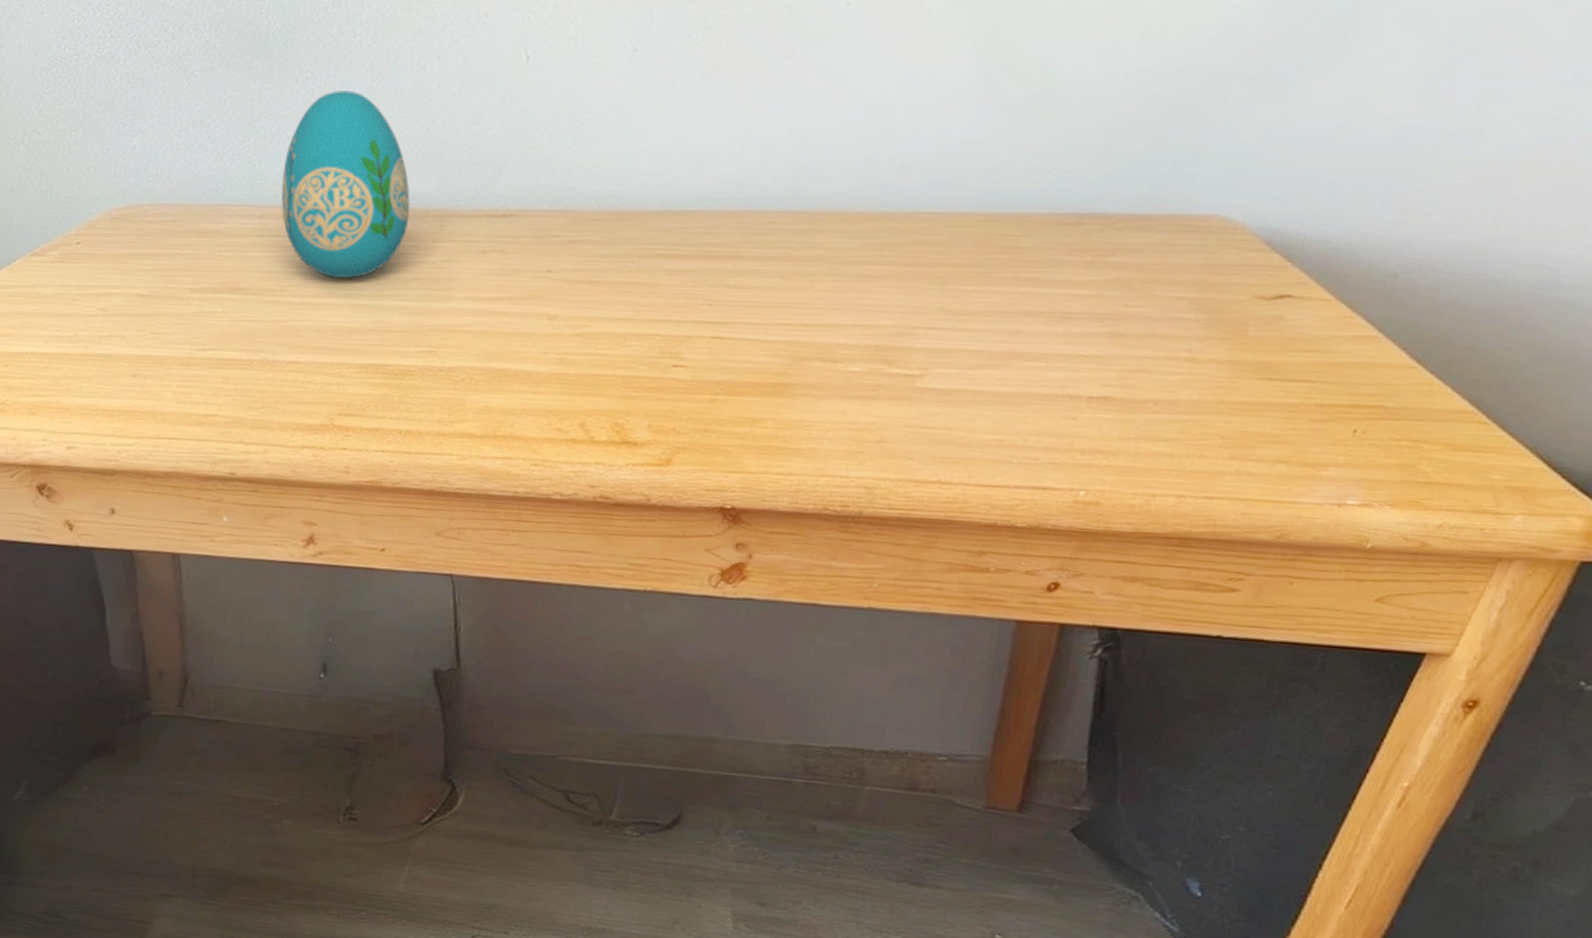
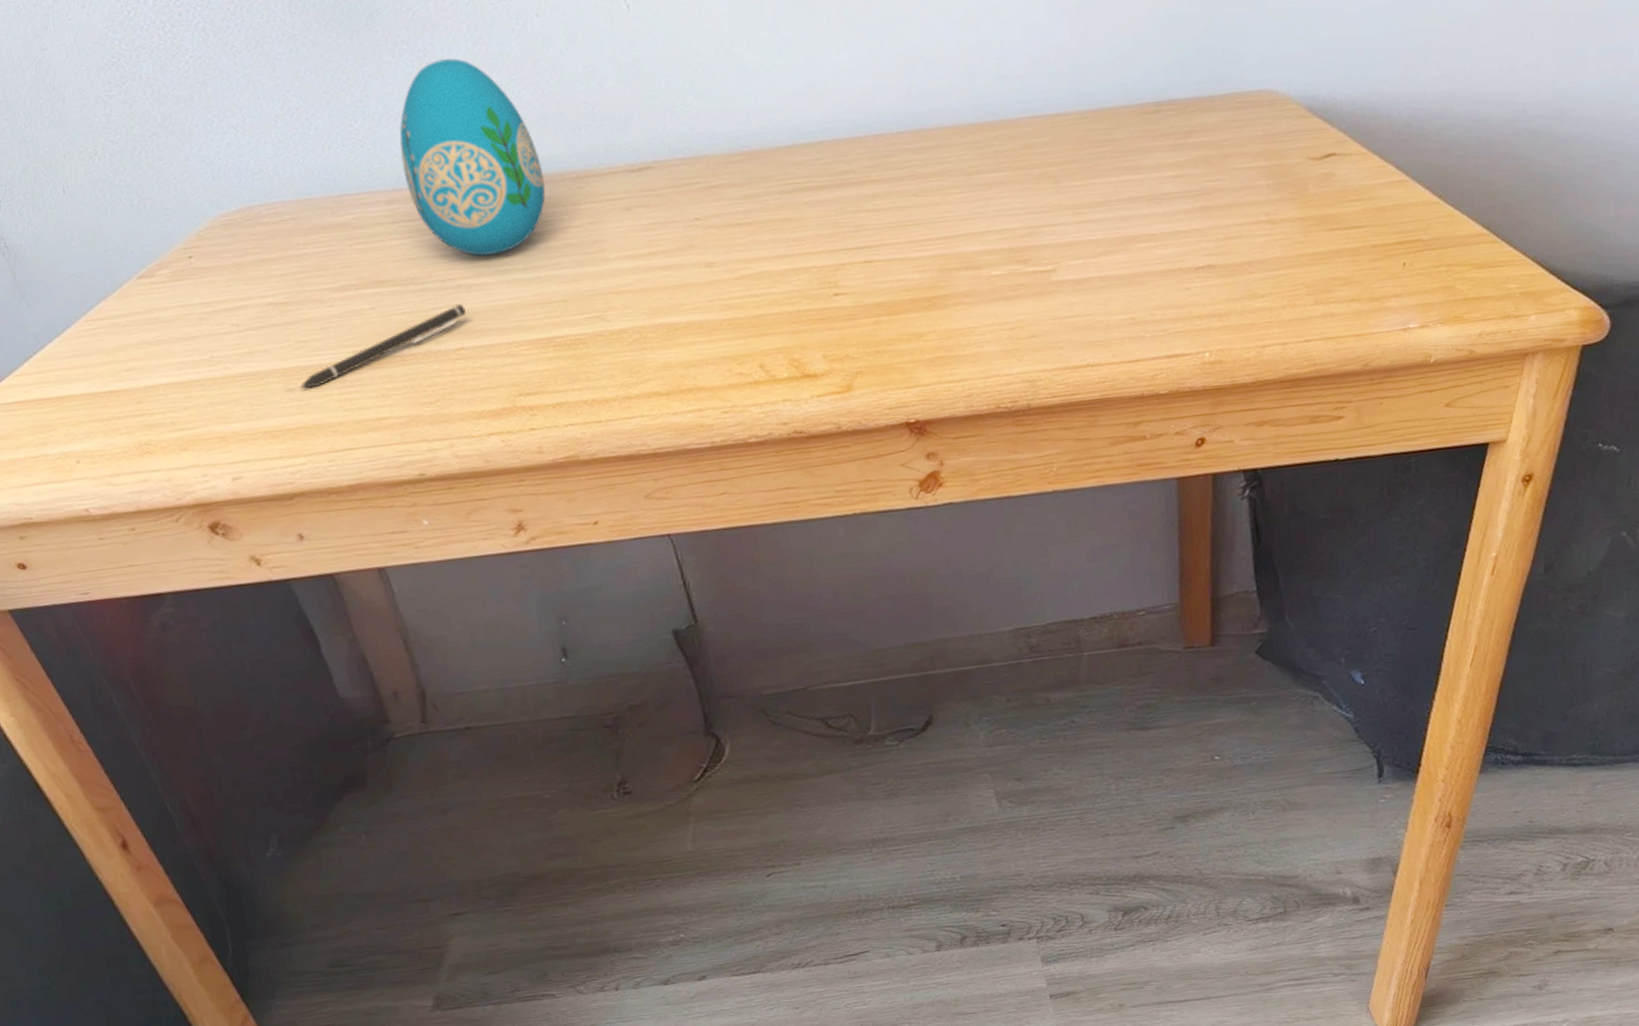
pen: none [143,319,308,377] -> present [299,303,466,389]

